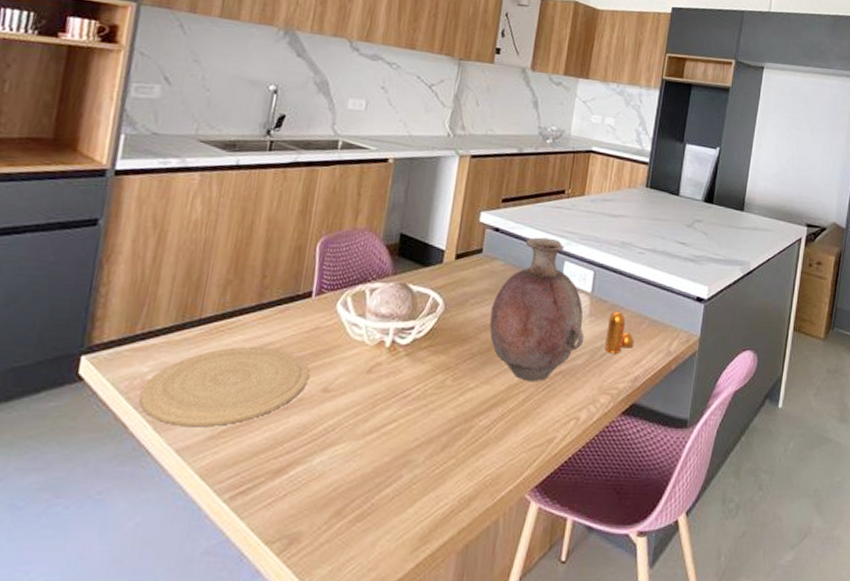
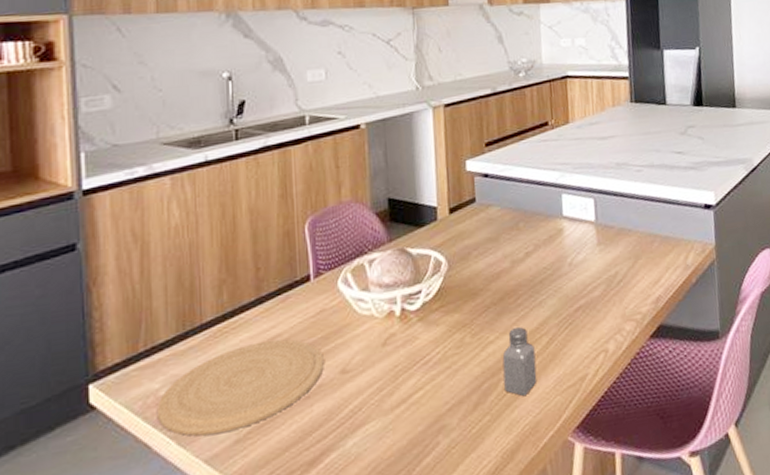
saltshaker: none [474,380,511,447] -> present [502,327,537,397]
vase: present [489,237,585,381] -> none [495,173,598,323]
pepper shaker: present [605,311,634,354] -> none [618,234,649,279]

